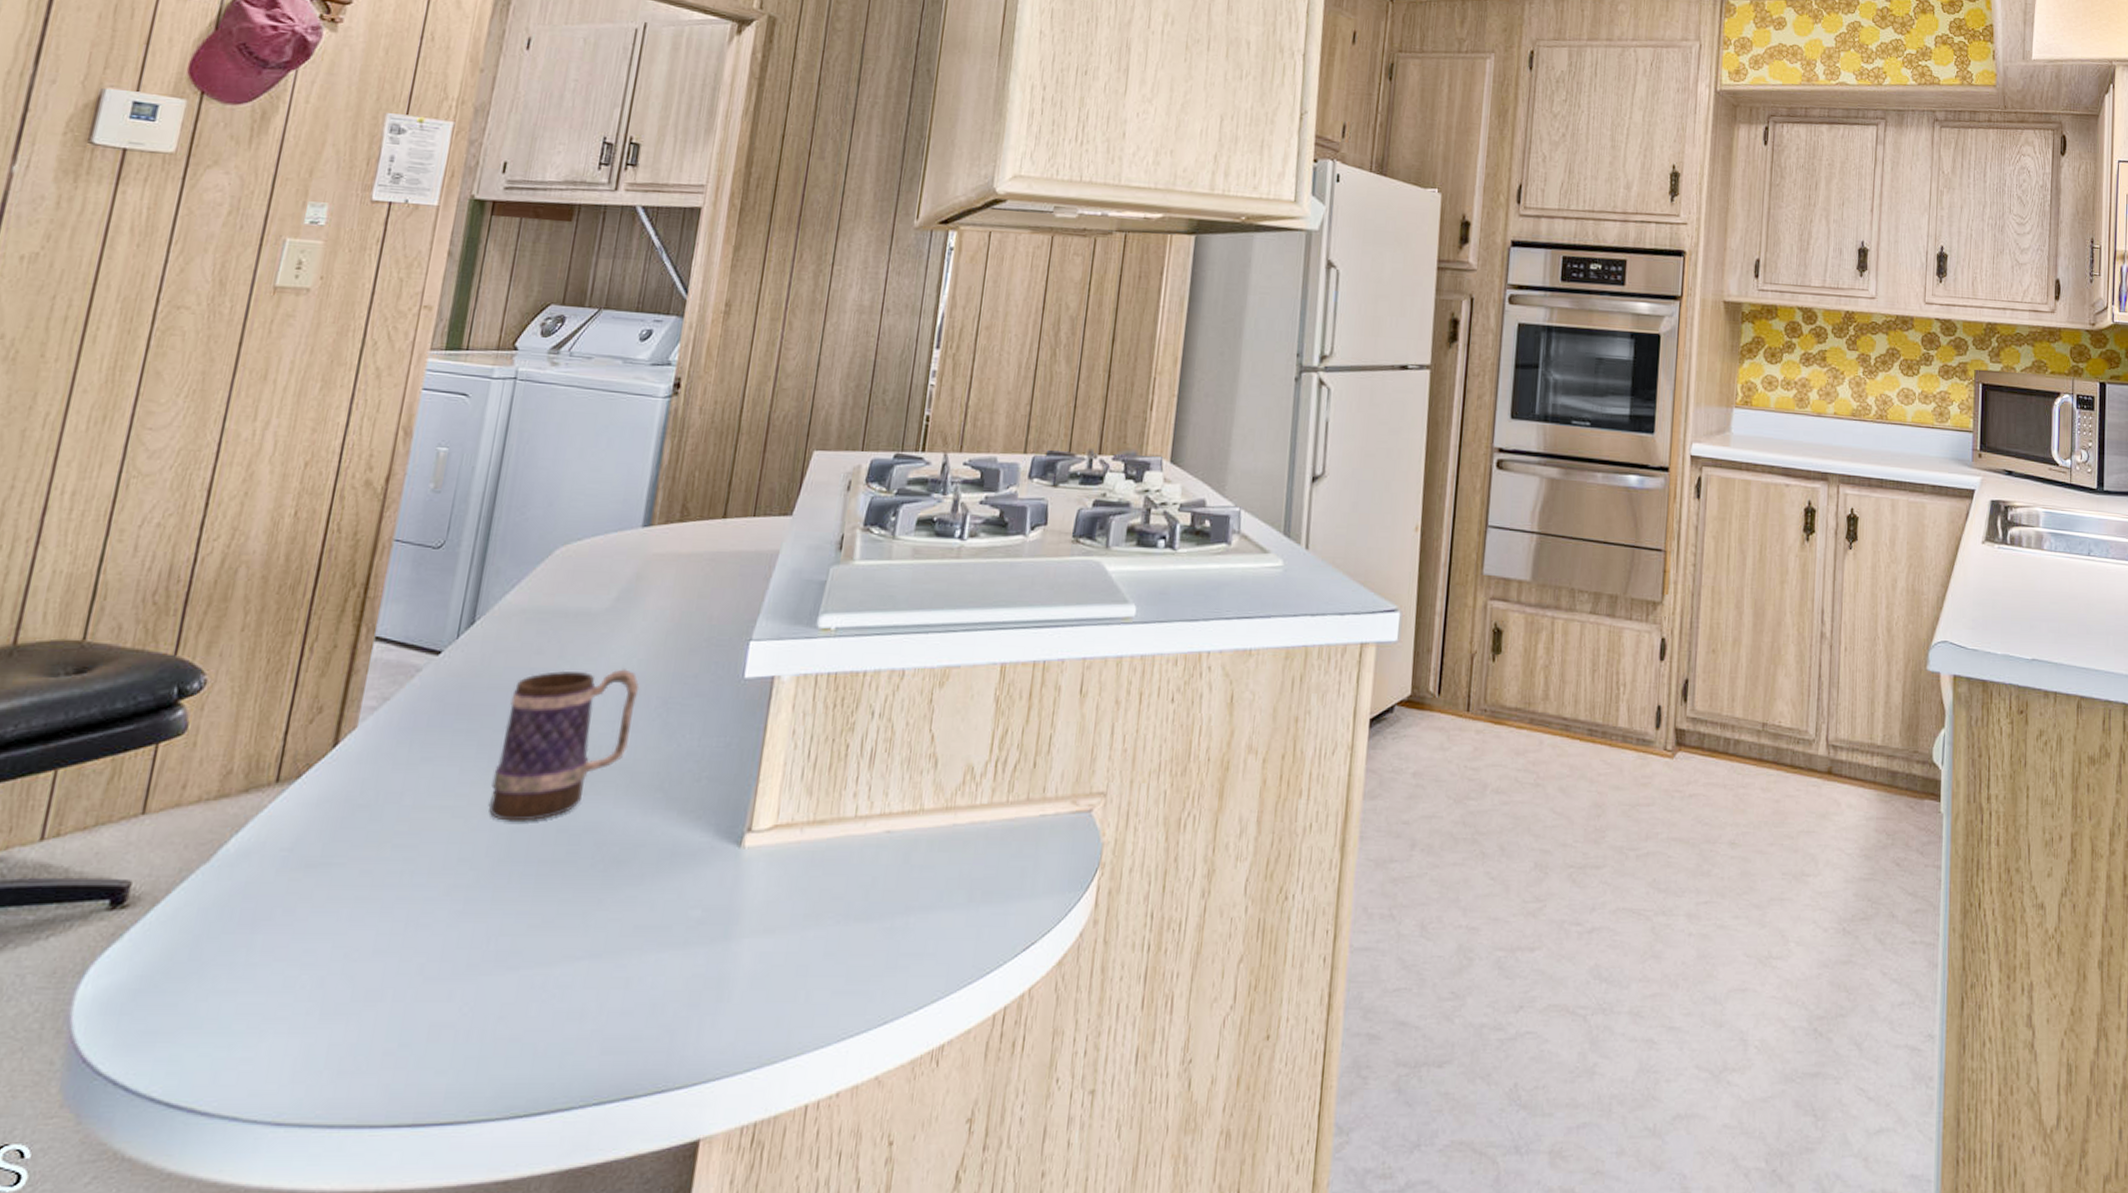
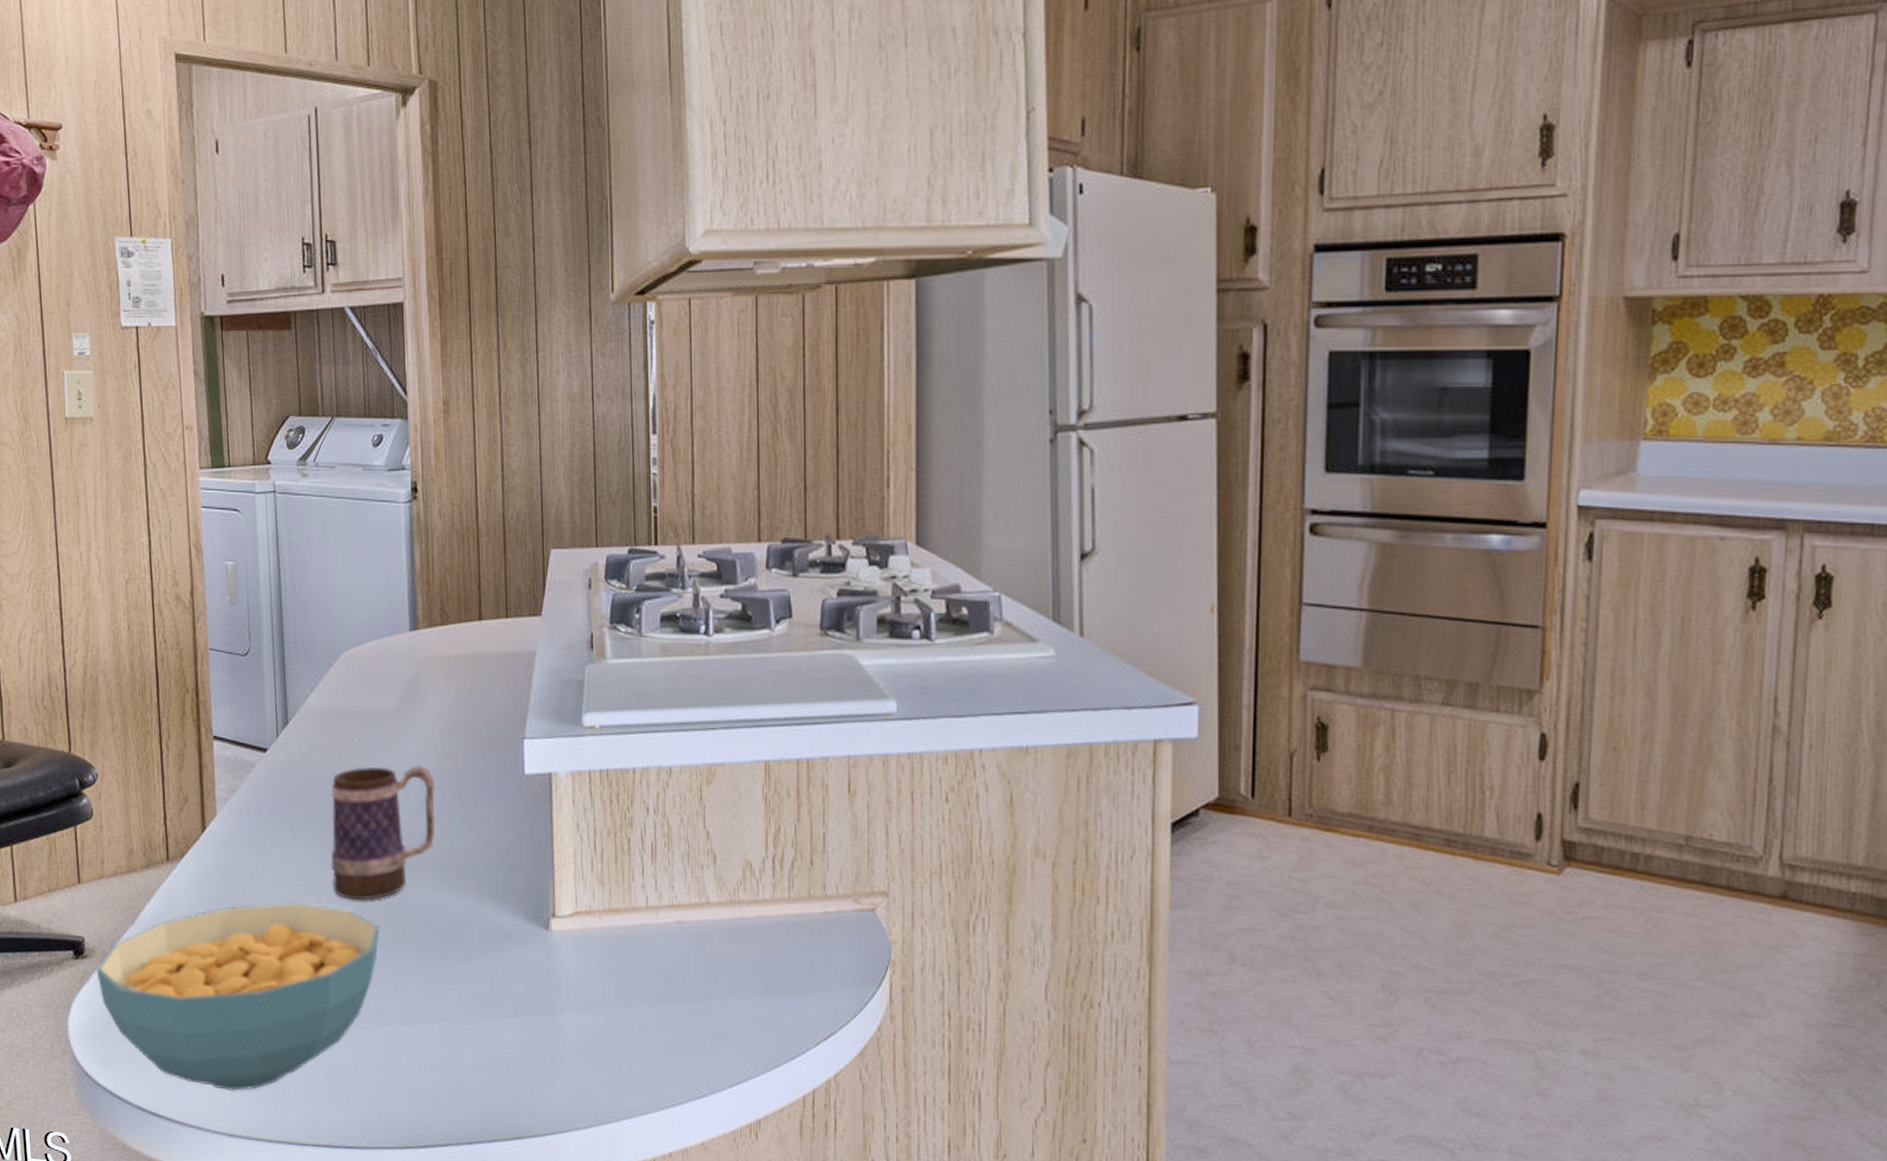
cereal bowl: none [134,826,538,1067] -> present [96,902,380,1092]

